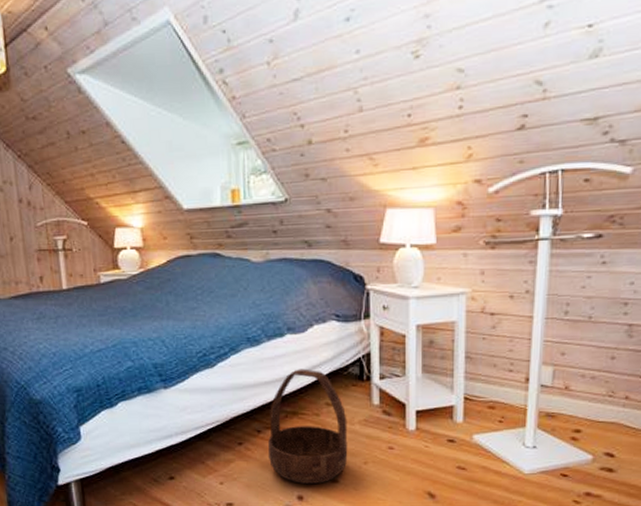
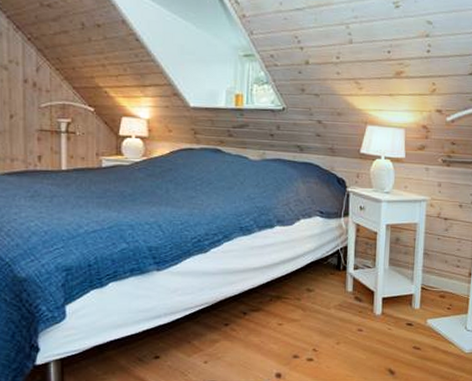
basket: present [268,369,348,484] -> none [252,257,325,362]

